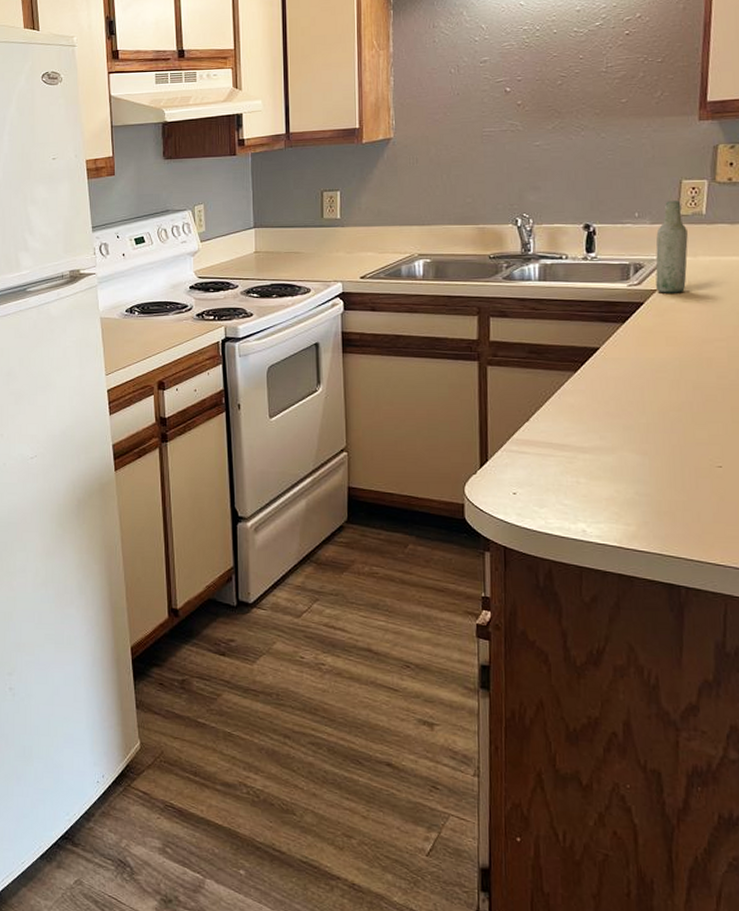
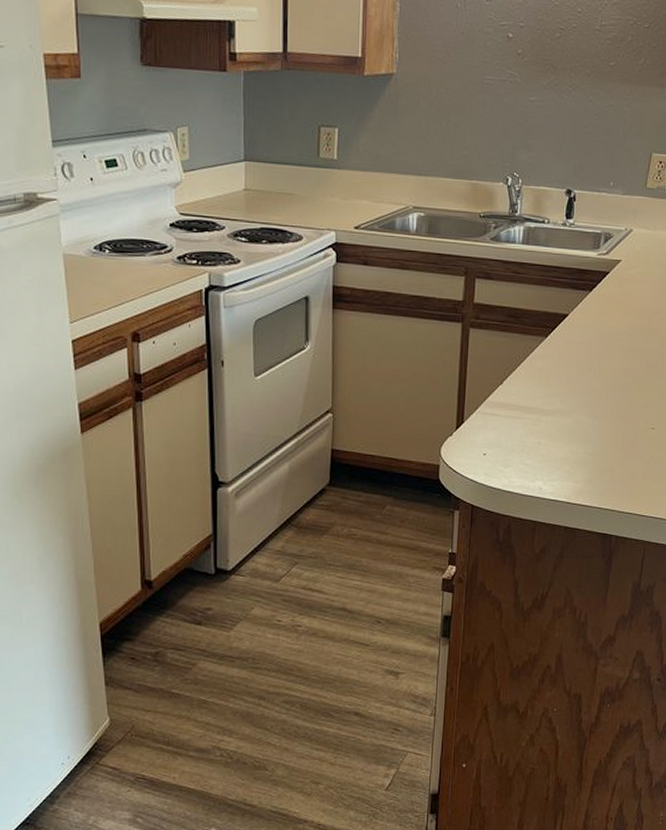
bottle: present [655,201,688,293] -> none [621,173,651,265]

